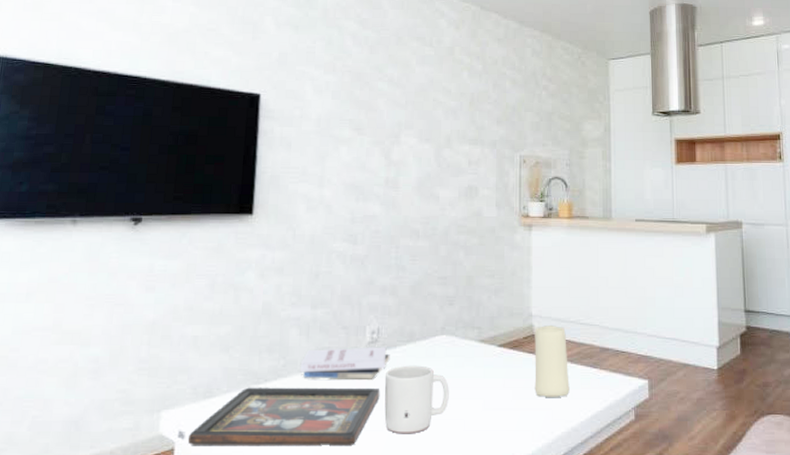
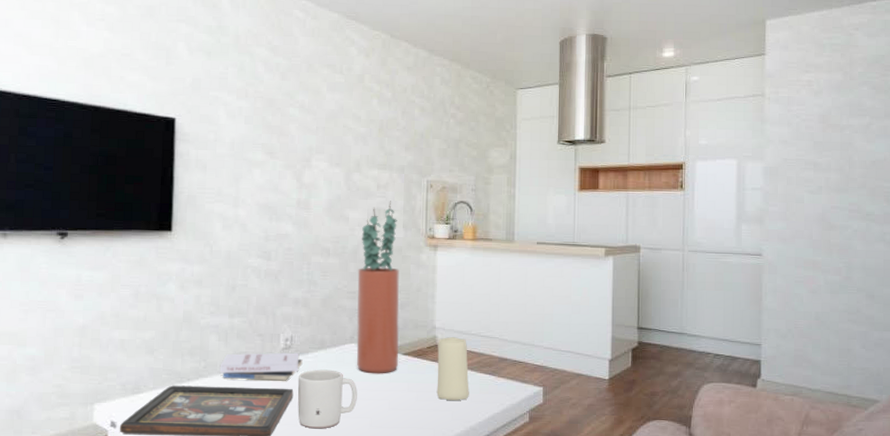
vase: none [447,177,494,368] -> present [356,201,400,373]

